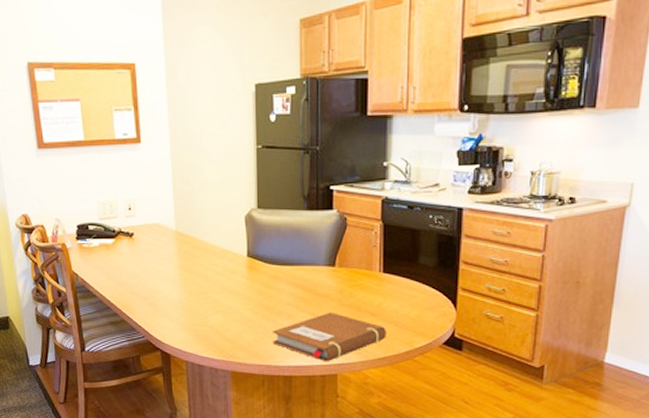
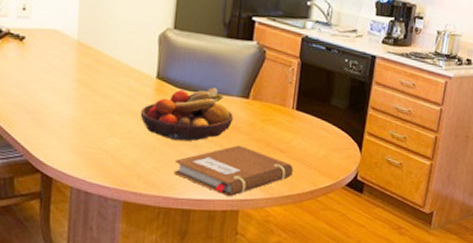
fruit bowl: none [236,259,322,312] -> present [140,87,233,141]

